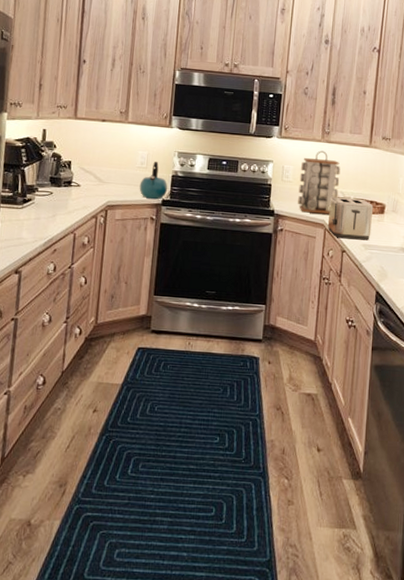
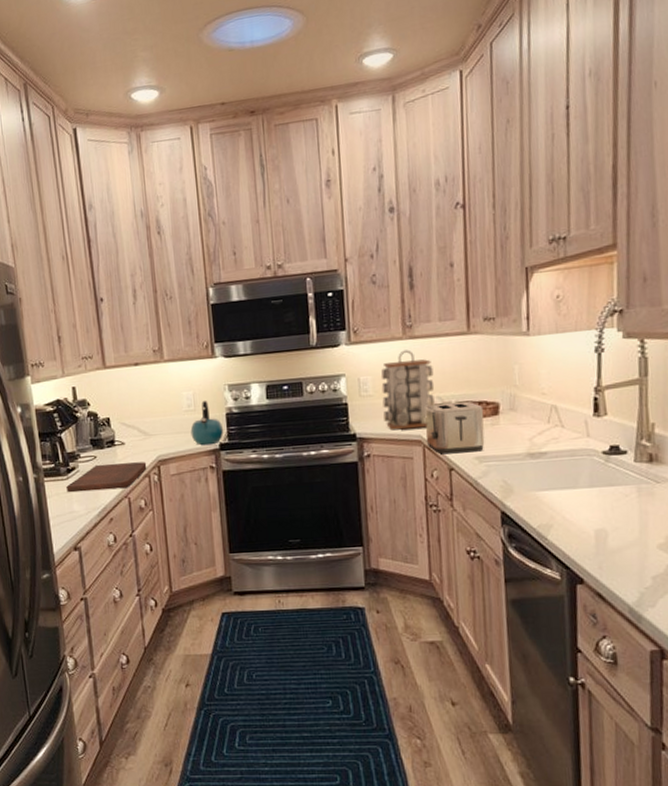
cutting board: none [19,200,96,225] -> present [66,462,147,493]

